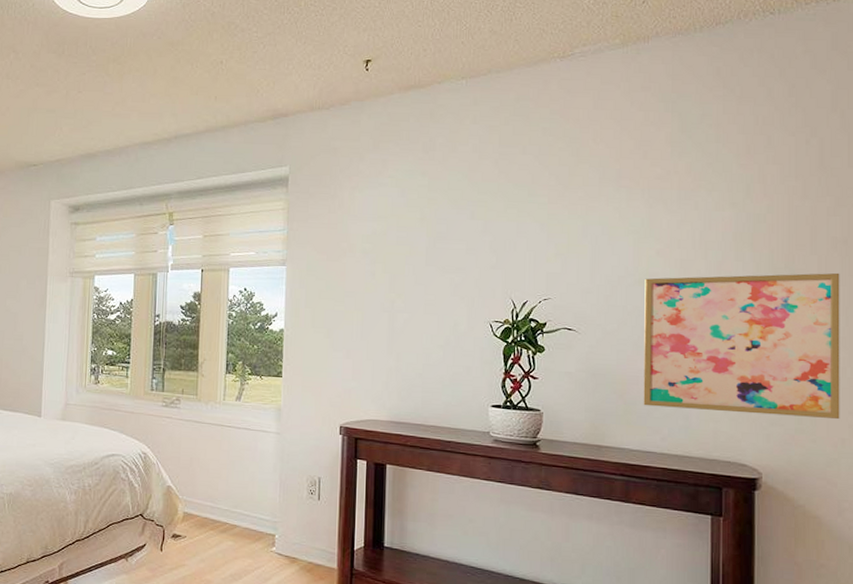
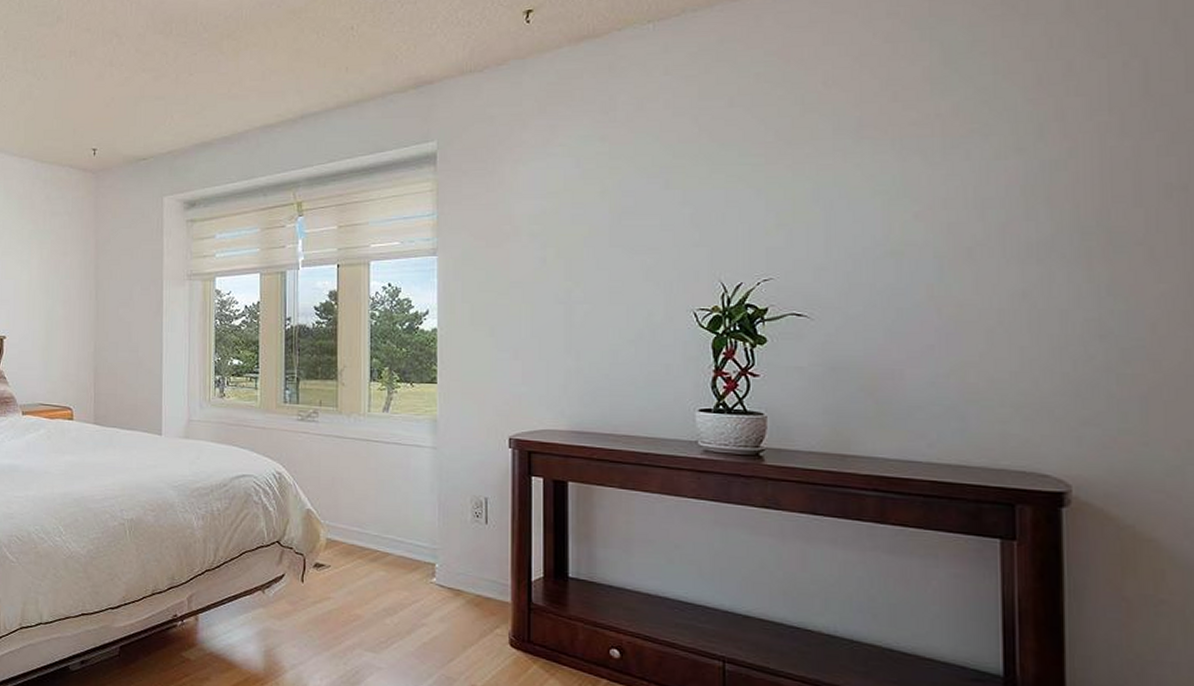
wall art: present [643,272,840,419] -> none [899,228,1184,415]

